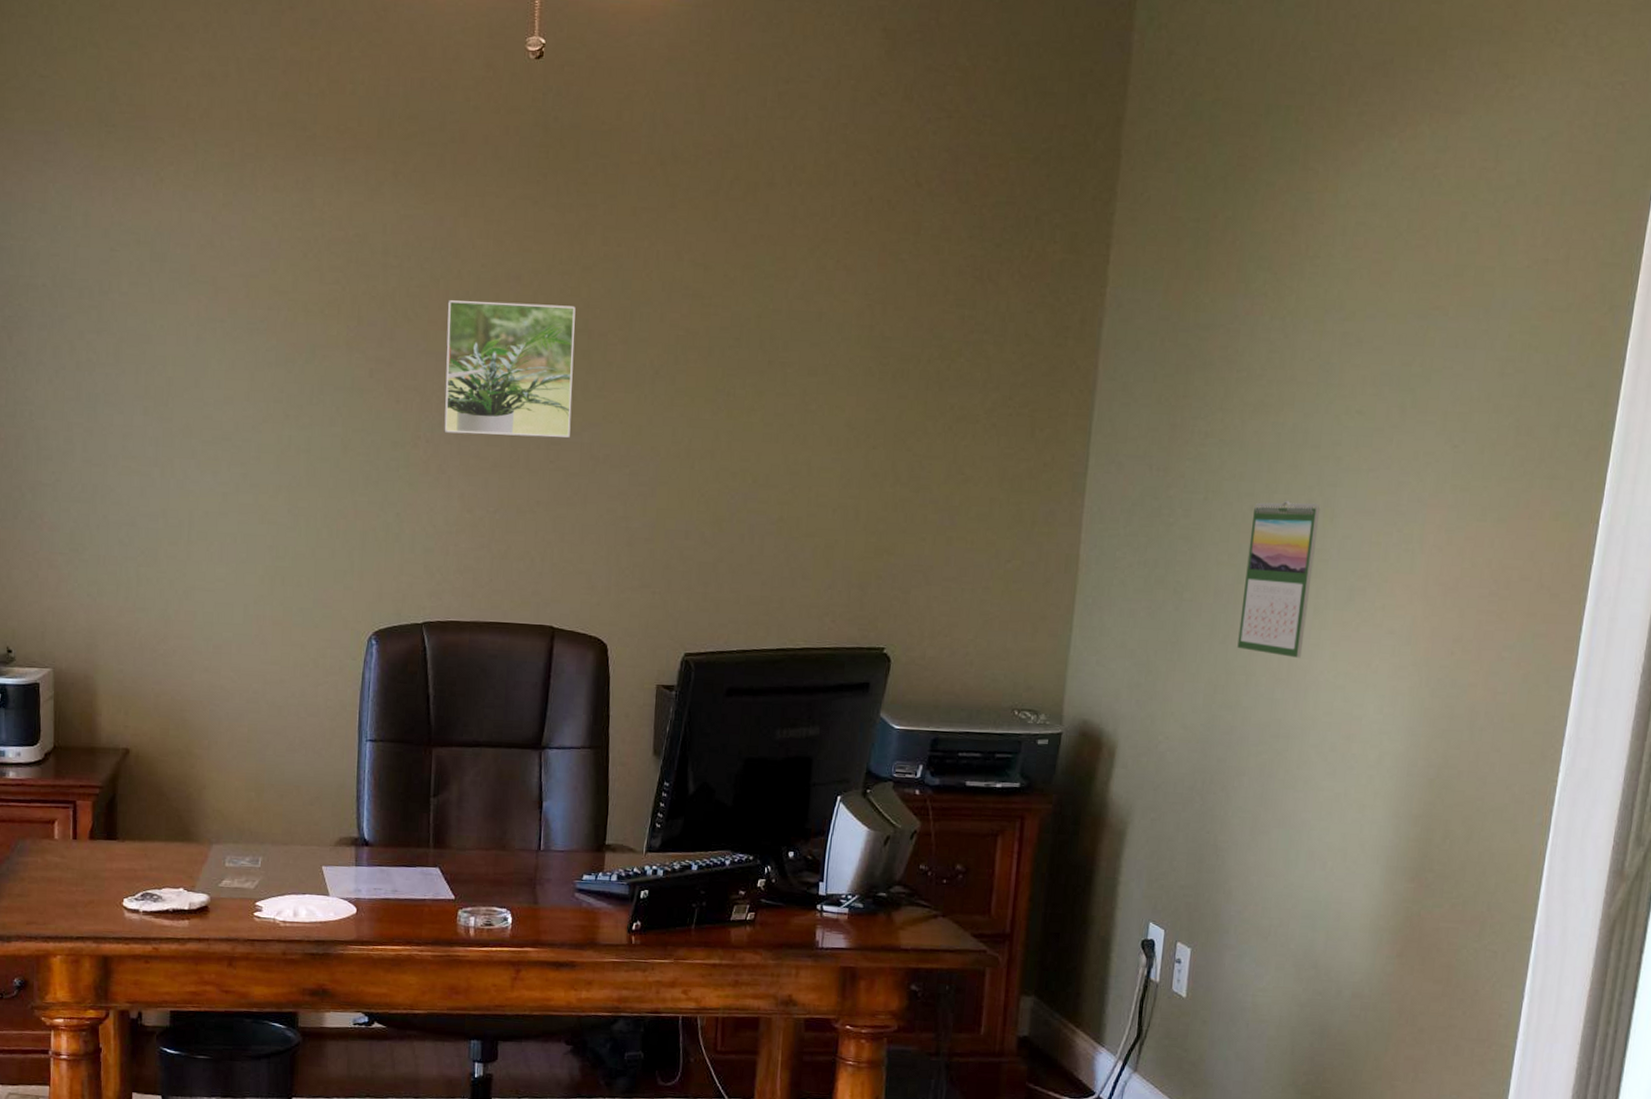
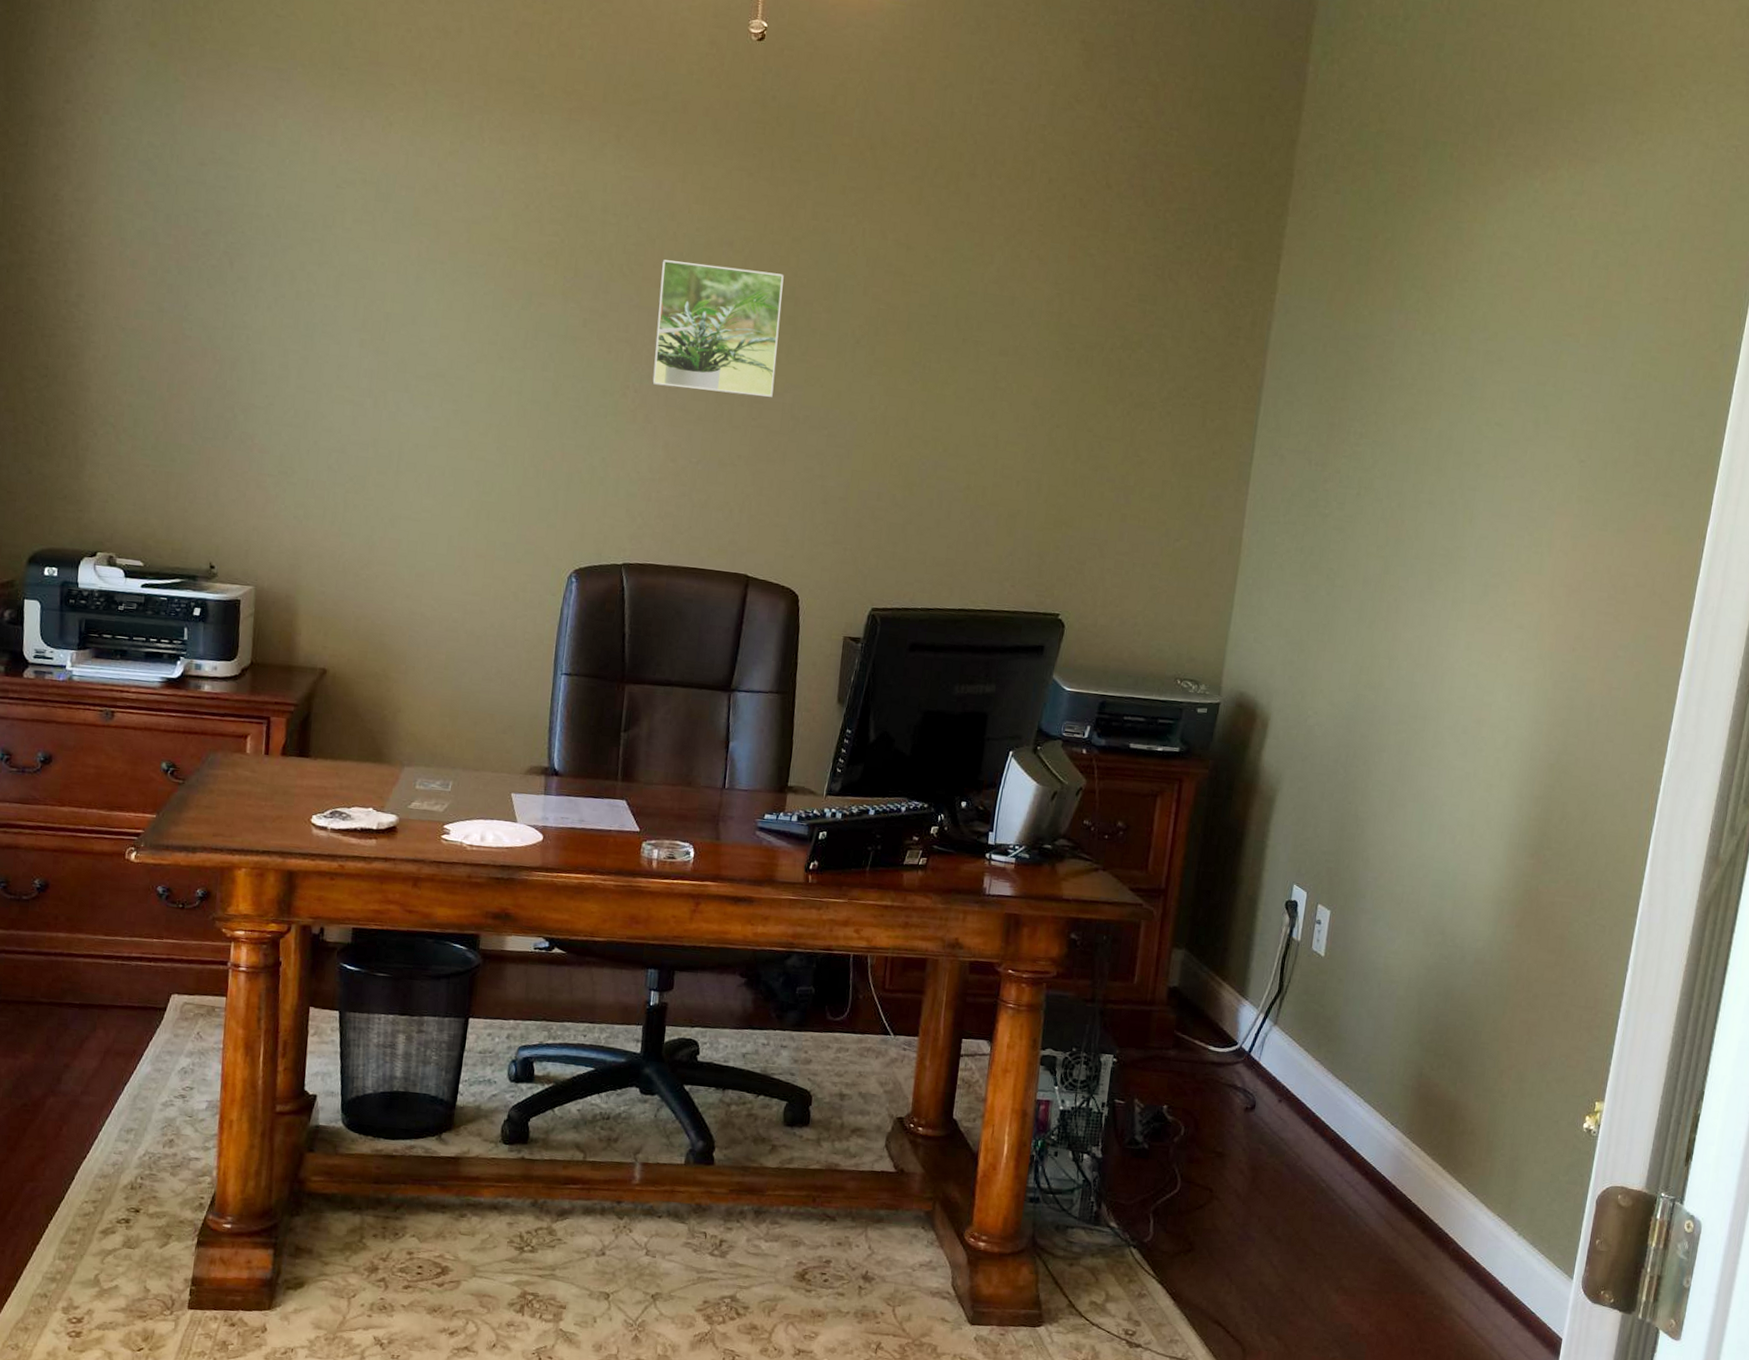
calendar: present [1237,500,1321,658] -> none [1382,500,1461,646]

